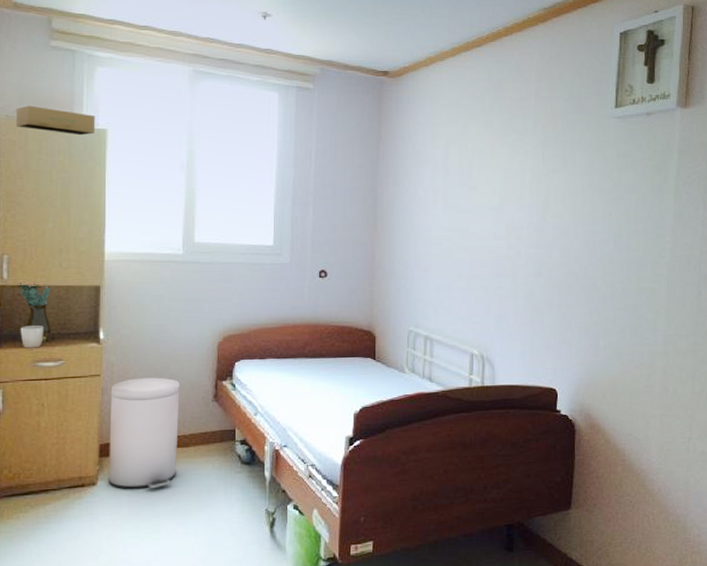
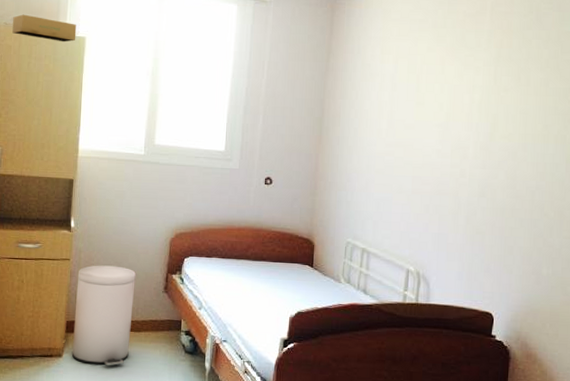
vase: present [18,283,52,343] -> none [7,172,33,227]
cup: present [20,325,44,350] -> none [7,210,27,232]

